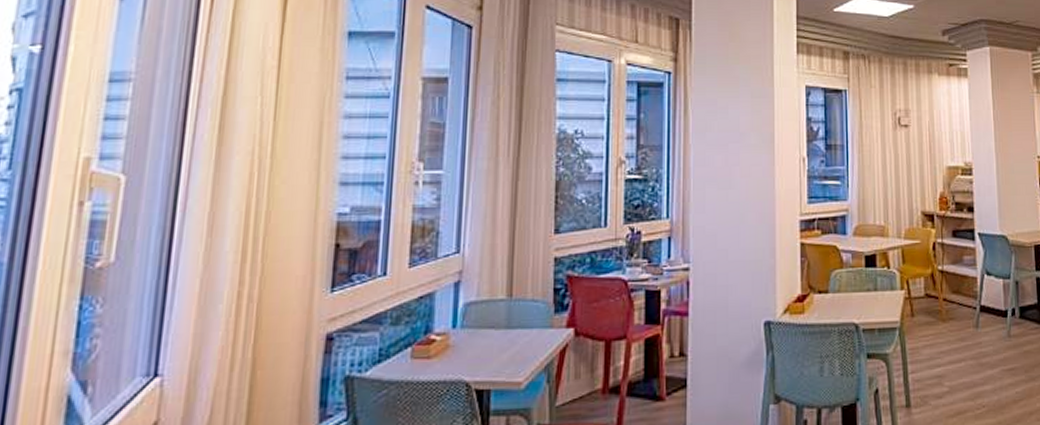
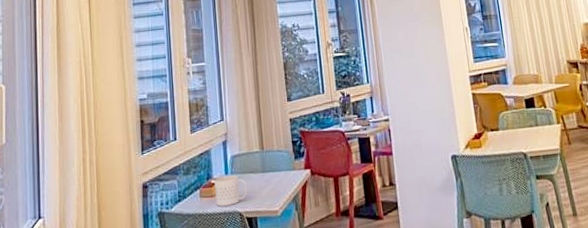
mug: none [433,330,483,373] -> present [214,175,248,207]

